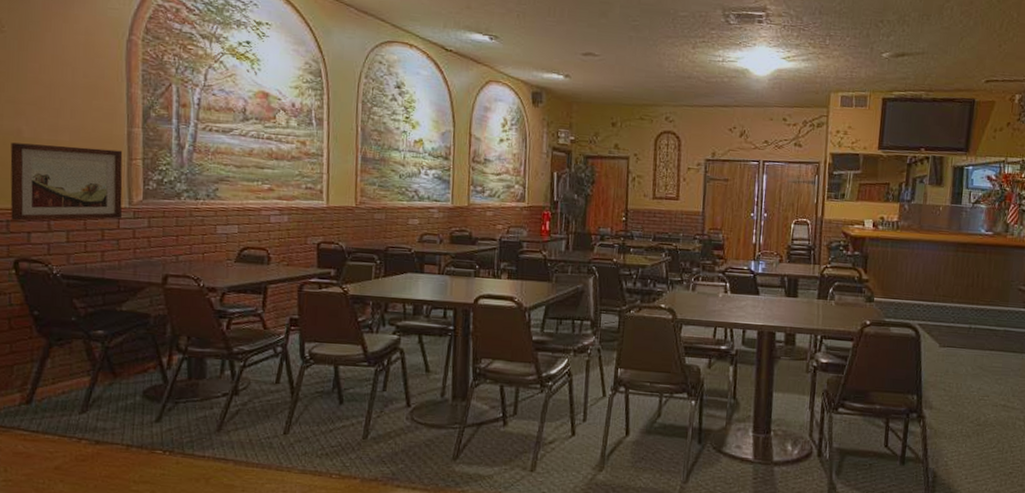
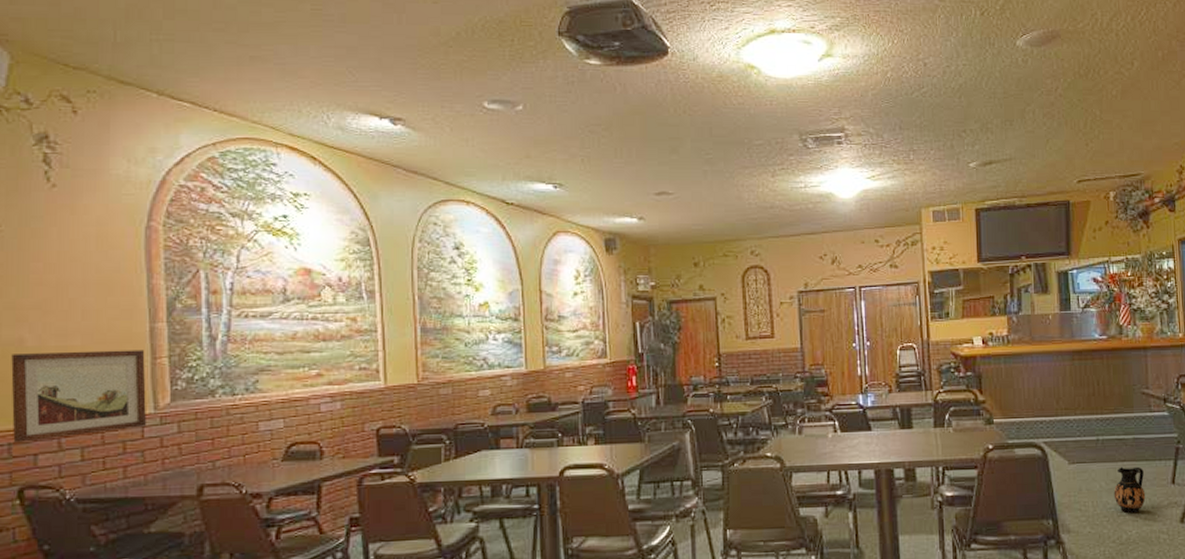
ceramic jug: none [978,355,1010,399] -> present [1113,466,1146,514]

